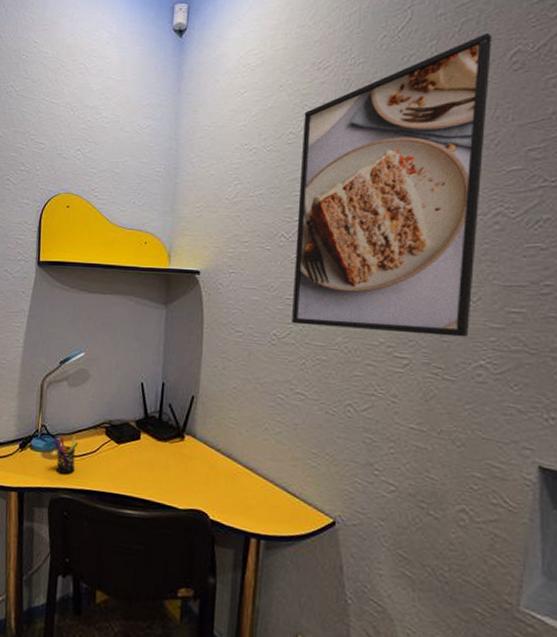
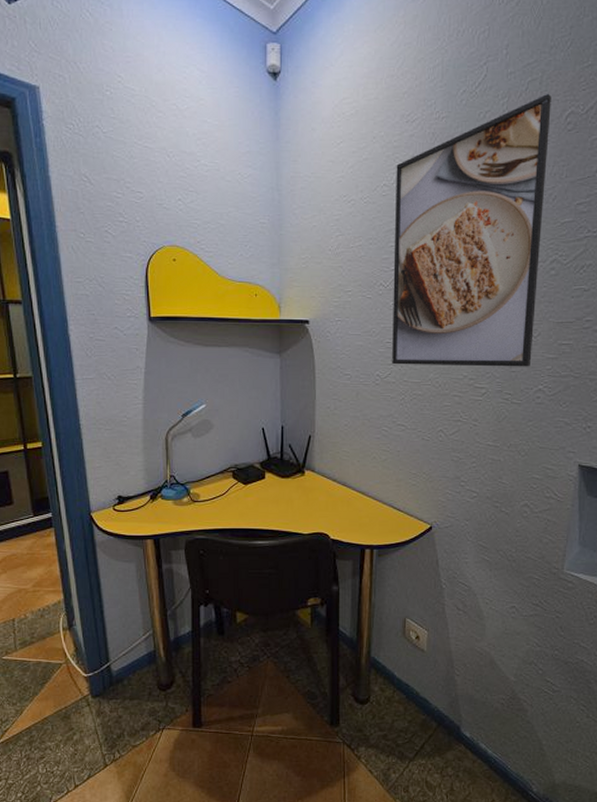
pen holder: present [53,434,79,474] -> none [183,481,208,517]

